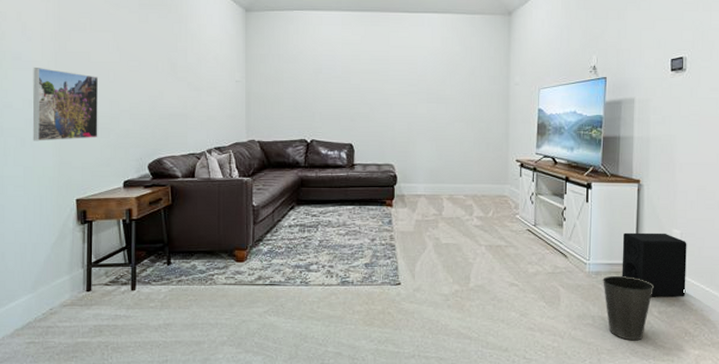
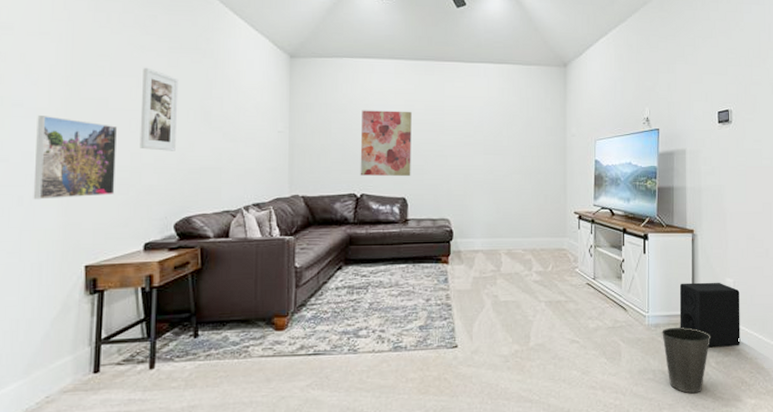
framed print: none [117,23,148,99] -> present [139,67,179,151]
wall art: none [310,60,358,123] -> present [360,110,412,176]

